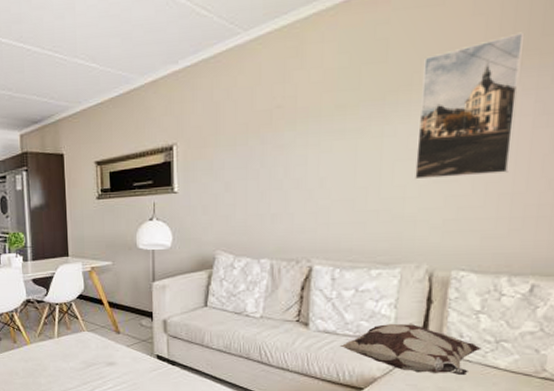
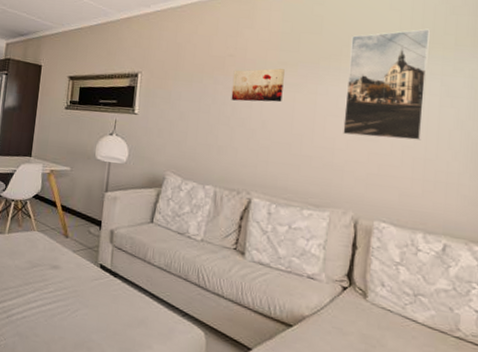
wall art: none [282,113,344,160] -> present [231,68,285,102]
decorative pillow: present [339,323,482,375] -> none [272,263,401,325]

